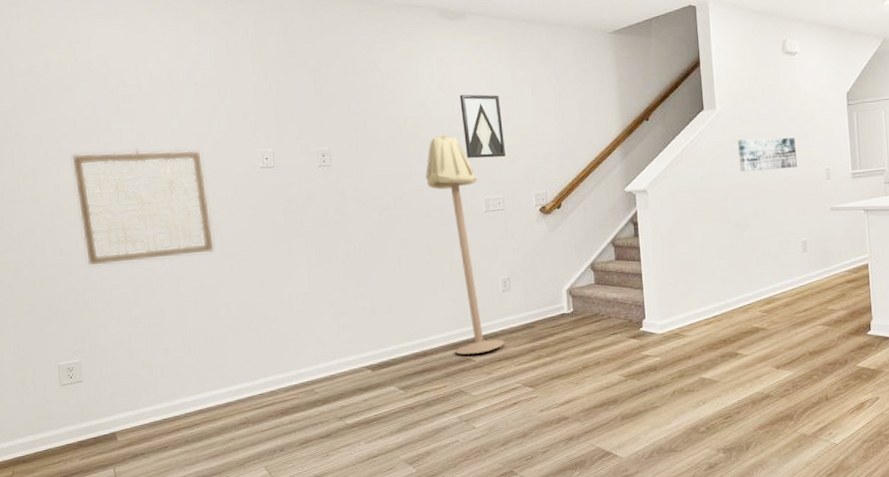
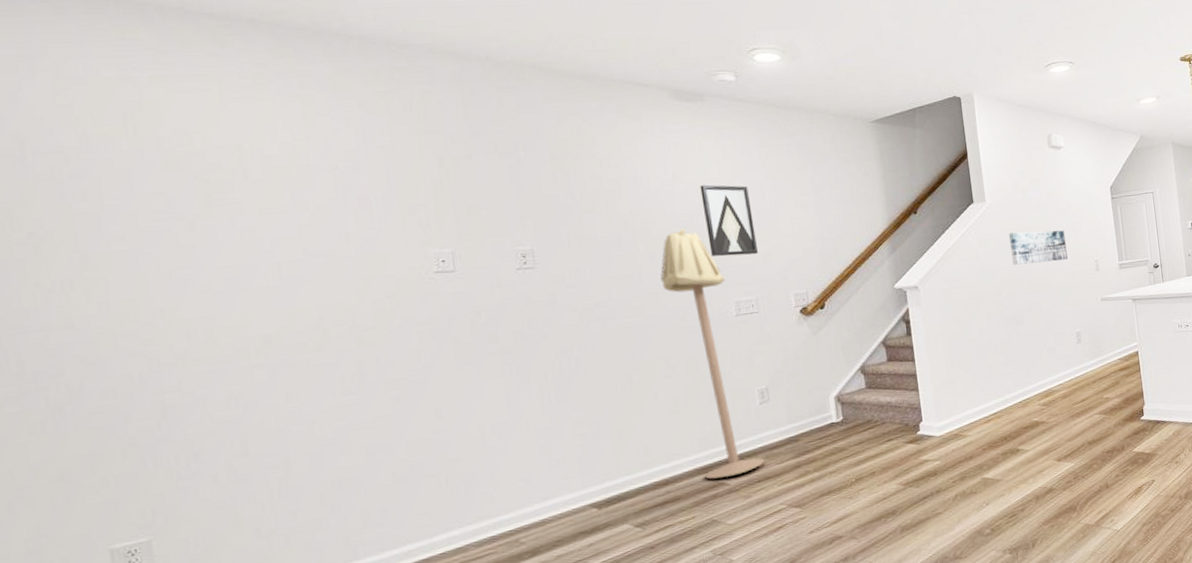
wall art: present [71,149,215,267] -> none [129,252,369,411]

